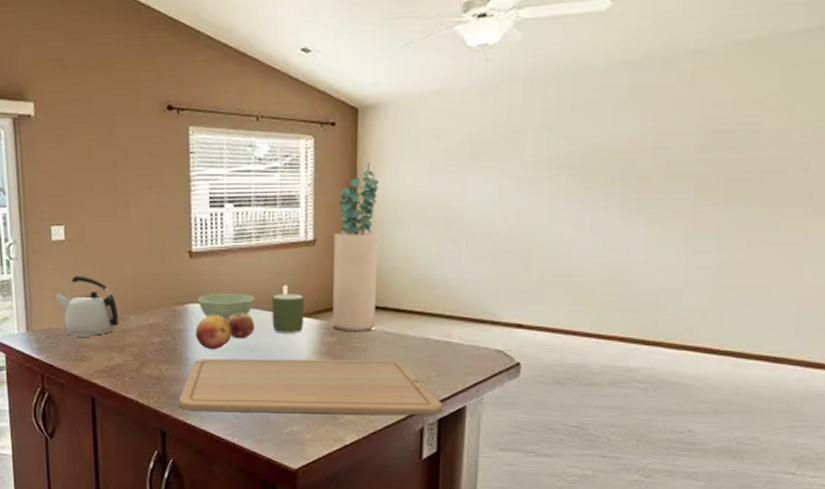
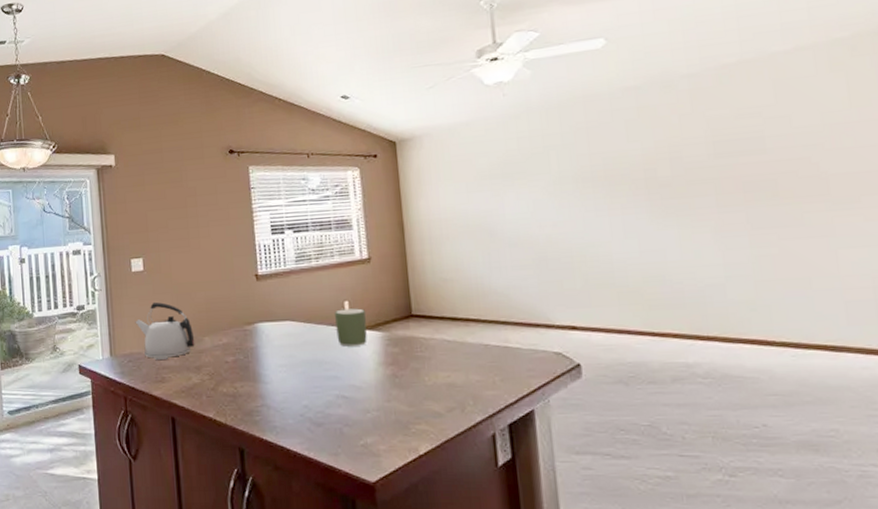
chopping board: present [178,359,443,415] -> none [254,367,512,426]
fruit: present [195,314,232,349] -> none [266,332,300,365]
bowl: present [198,294,255,322] -> none [266,311,320,338]
fruit: present [226,313,254,339] -> none [294,329,321,354]
vase: present [331,161,379,332] -> none [386,186,435,342]

